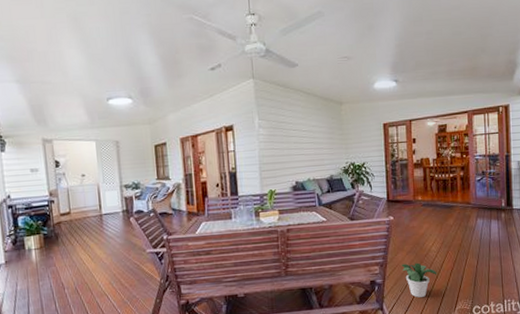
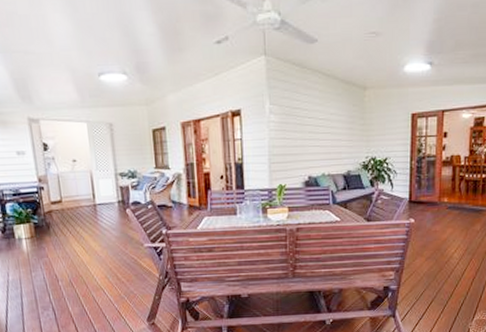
potted plant: present [401,262,437,298] -> none [418,269,457,306]

